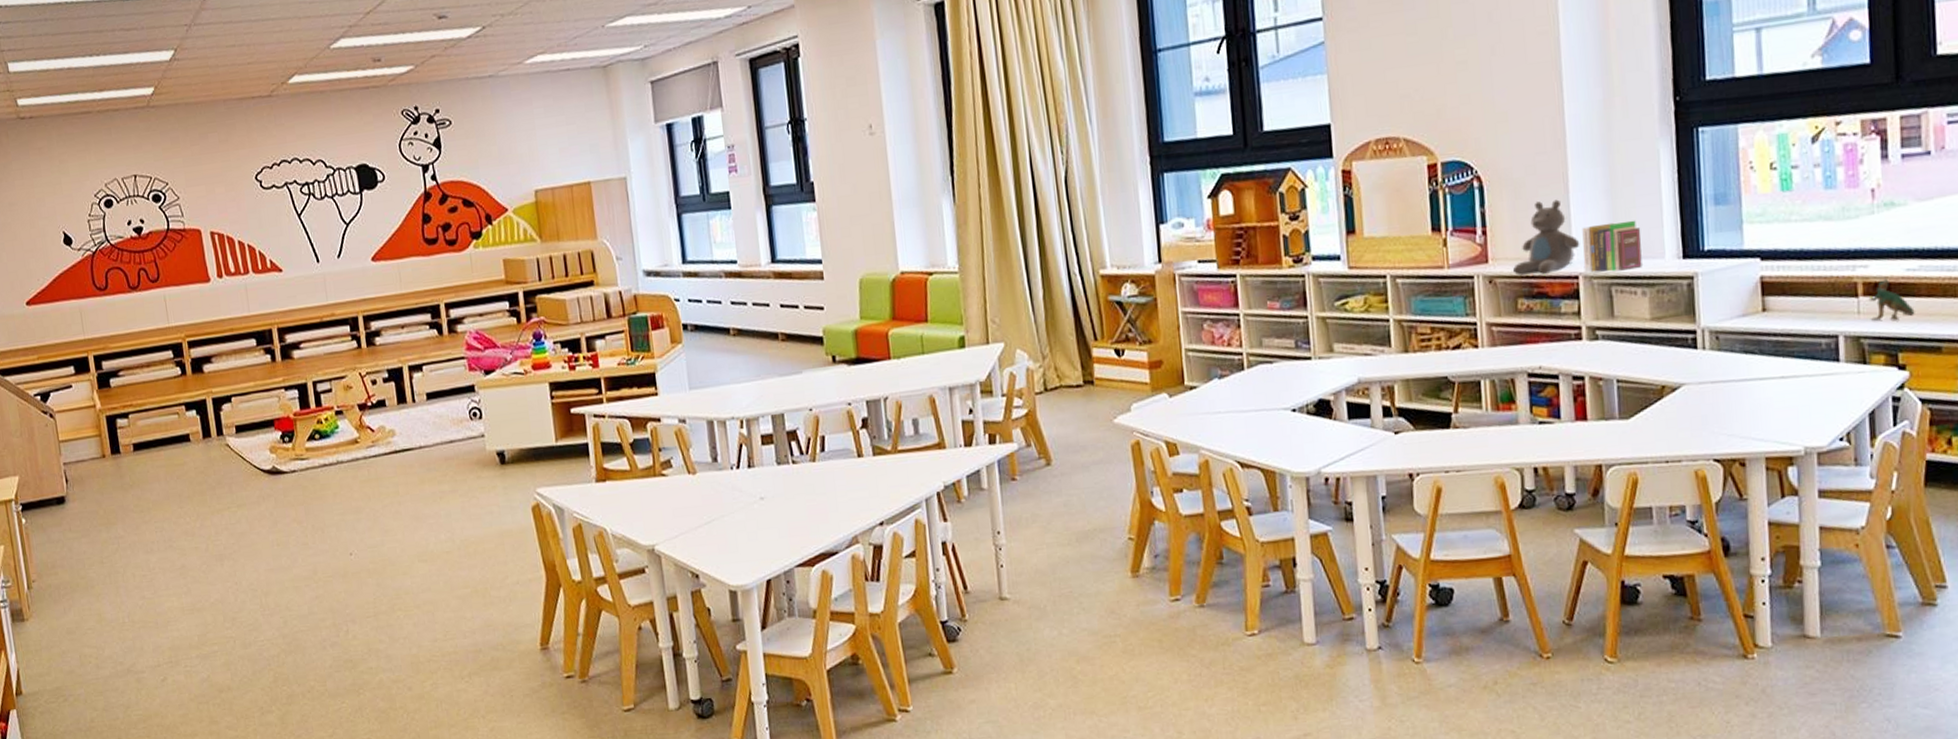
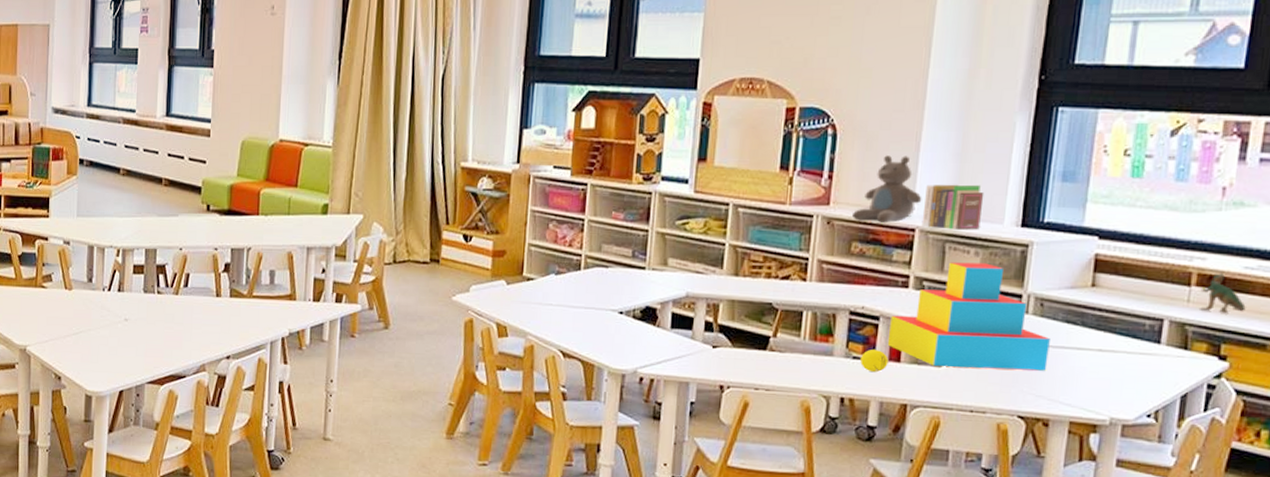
toy ball: none [1547,410,1576,436] -> present [860,349,889,373]
toy blocks: none [1570,302,1734,420] -> present [887,262,1050,371]

